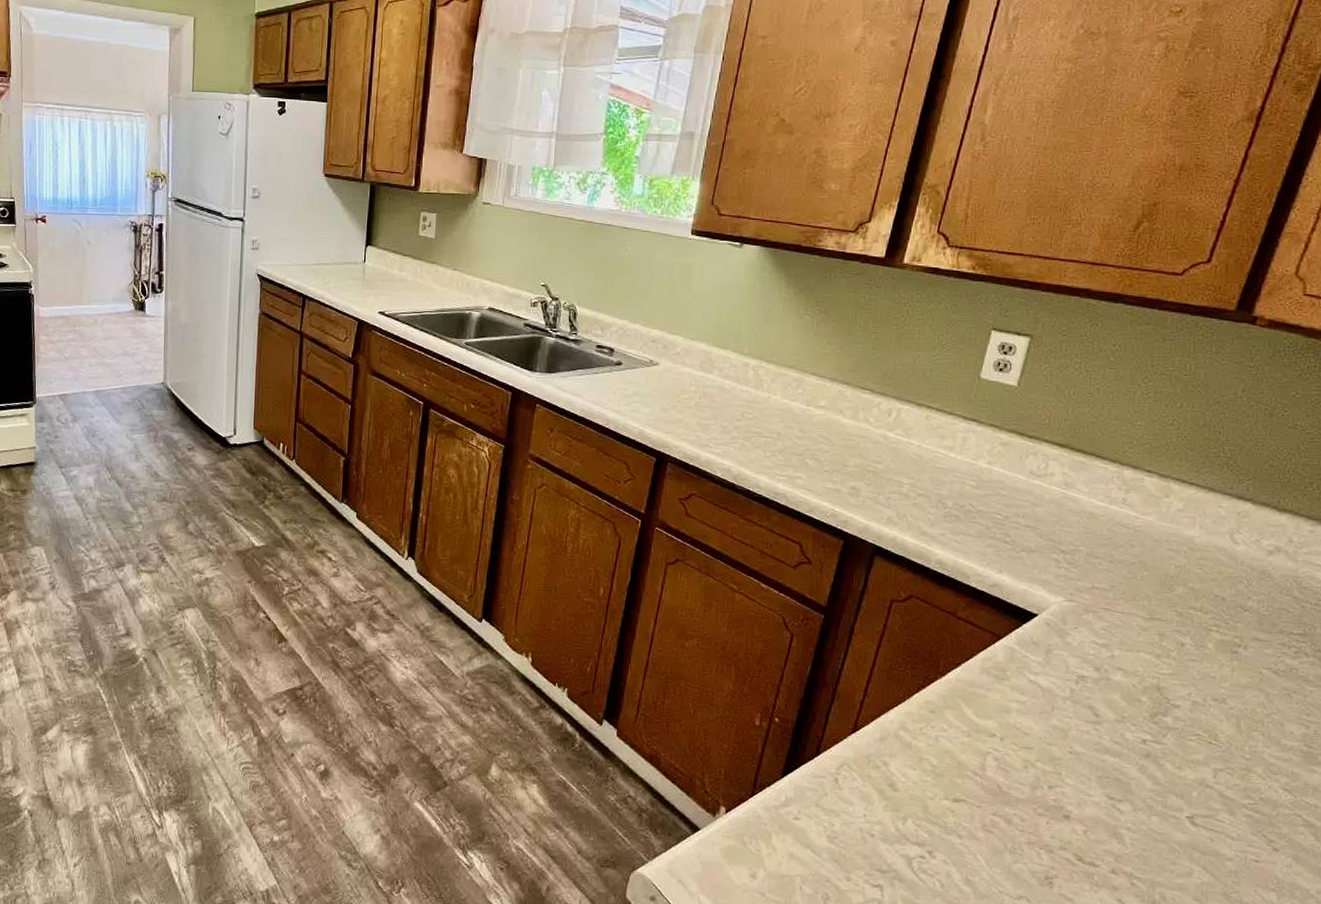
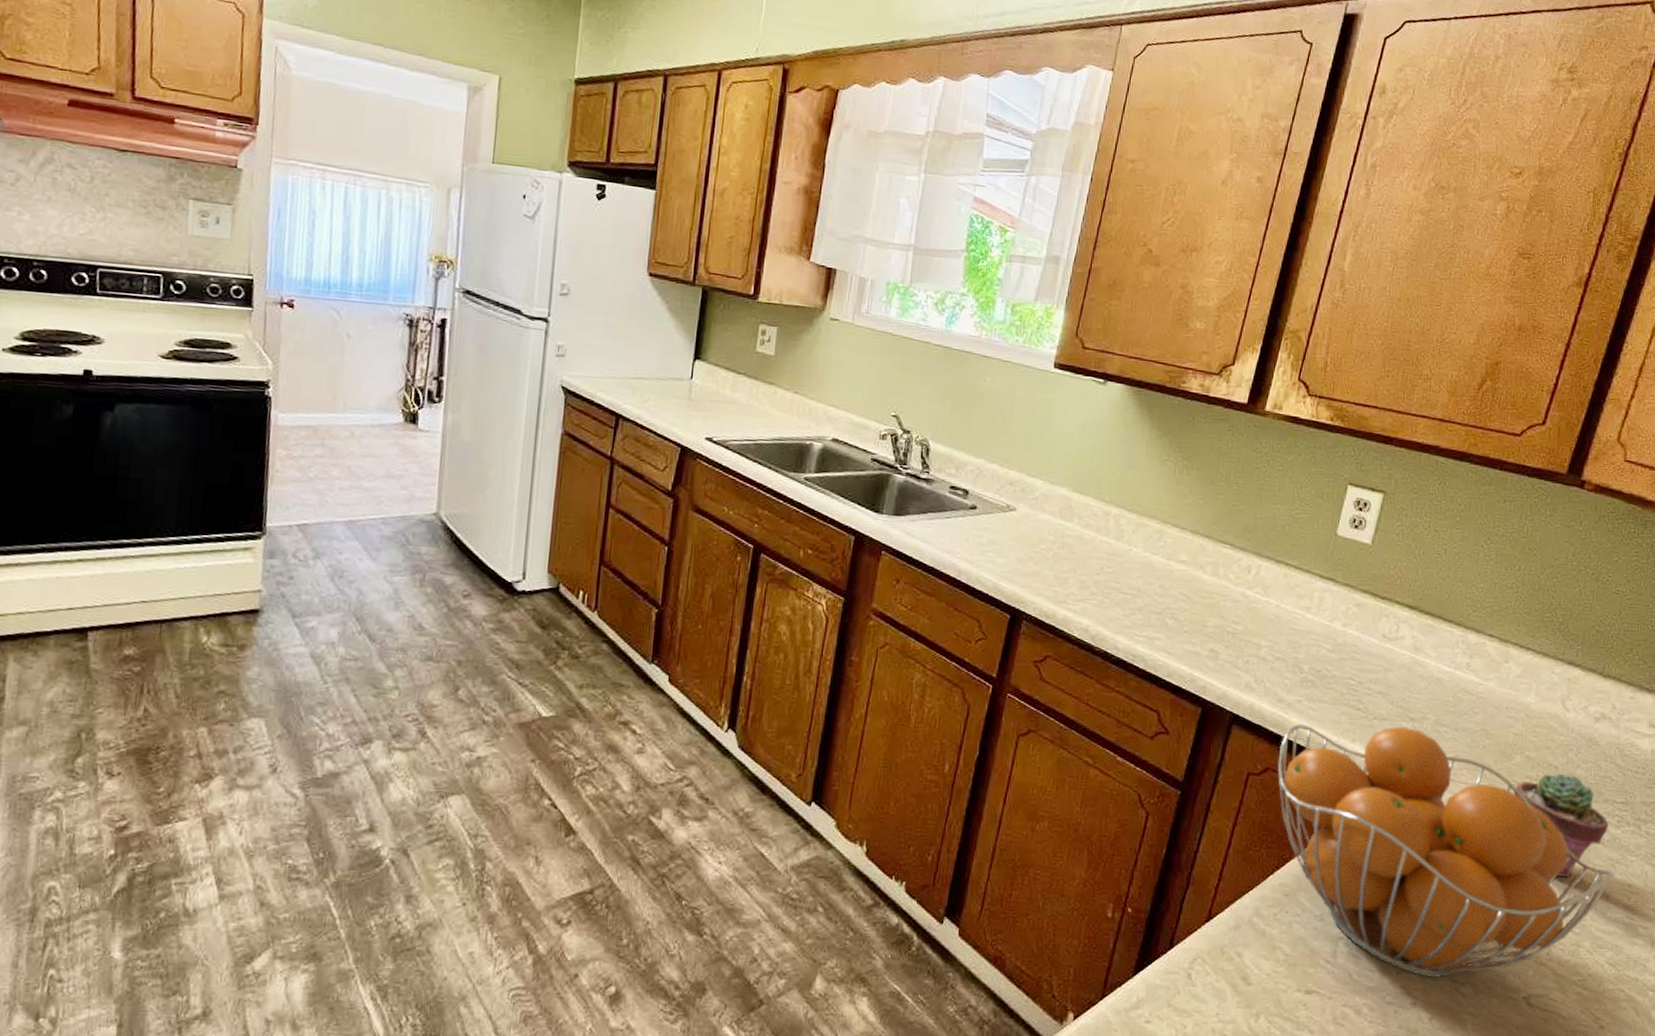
fruit basket: none [921,555,1291,794] -> present [1277,724,1614,978]
potted succulent: none [1175,604,1284,706] -> present [1513,773,1608,878]

